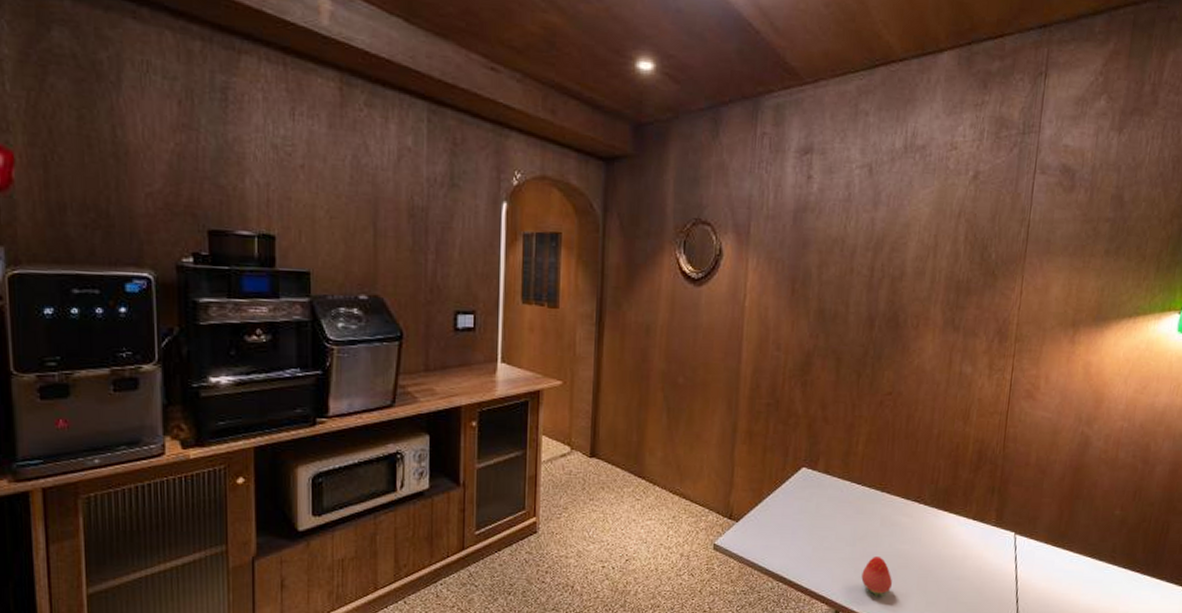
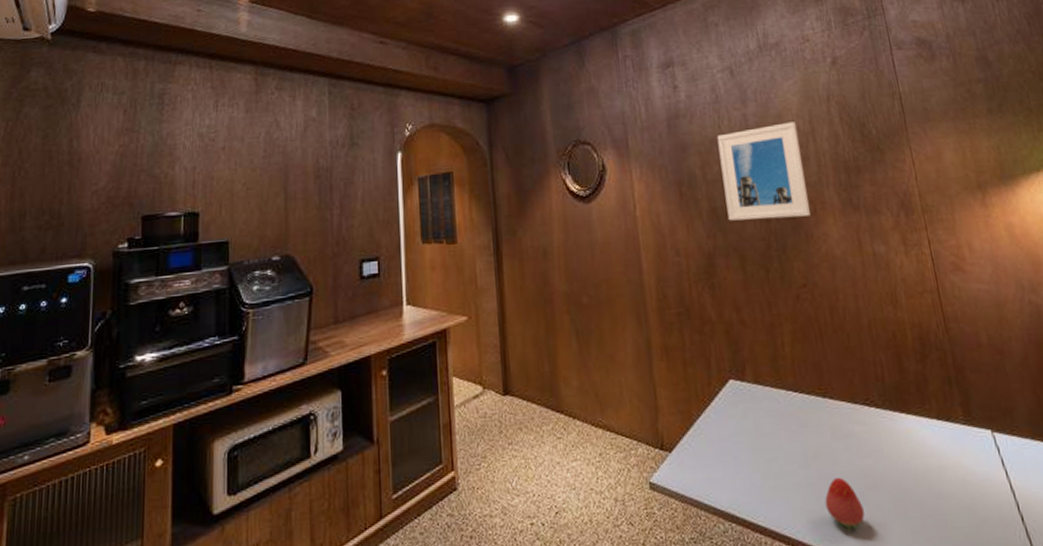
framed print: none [833,233,922,330] -> present [717,122,810,221]

